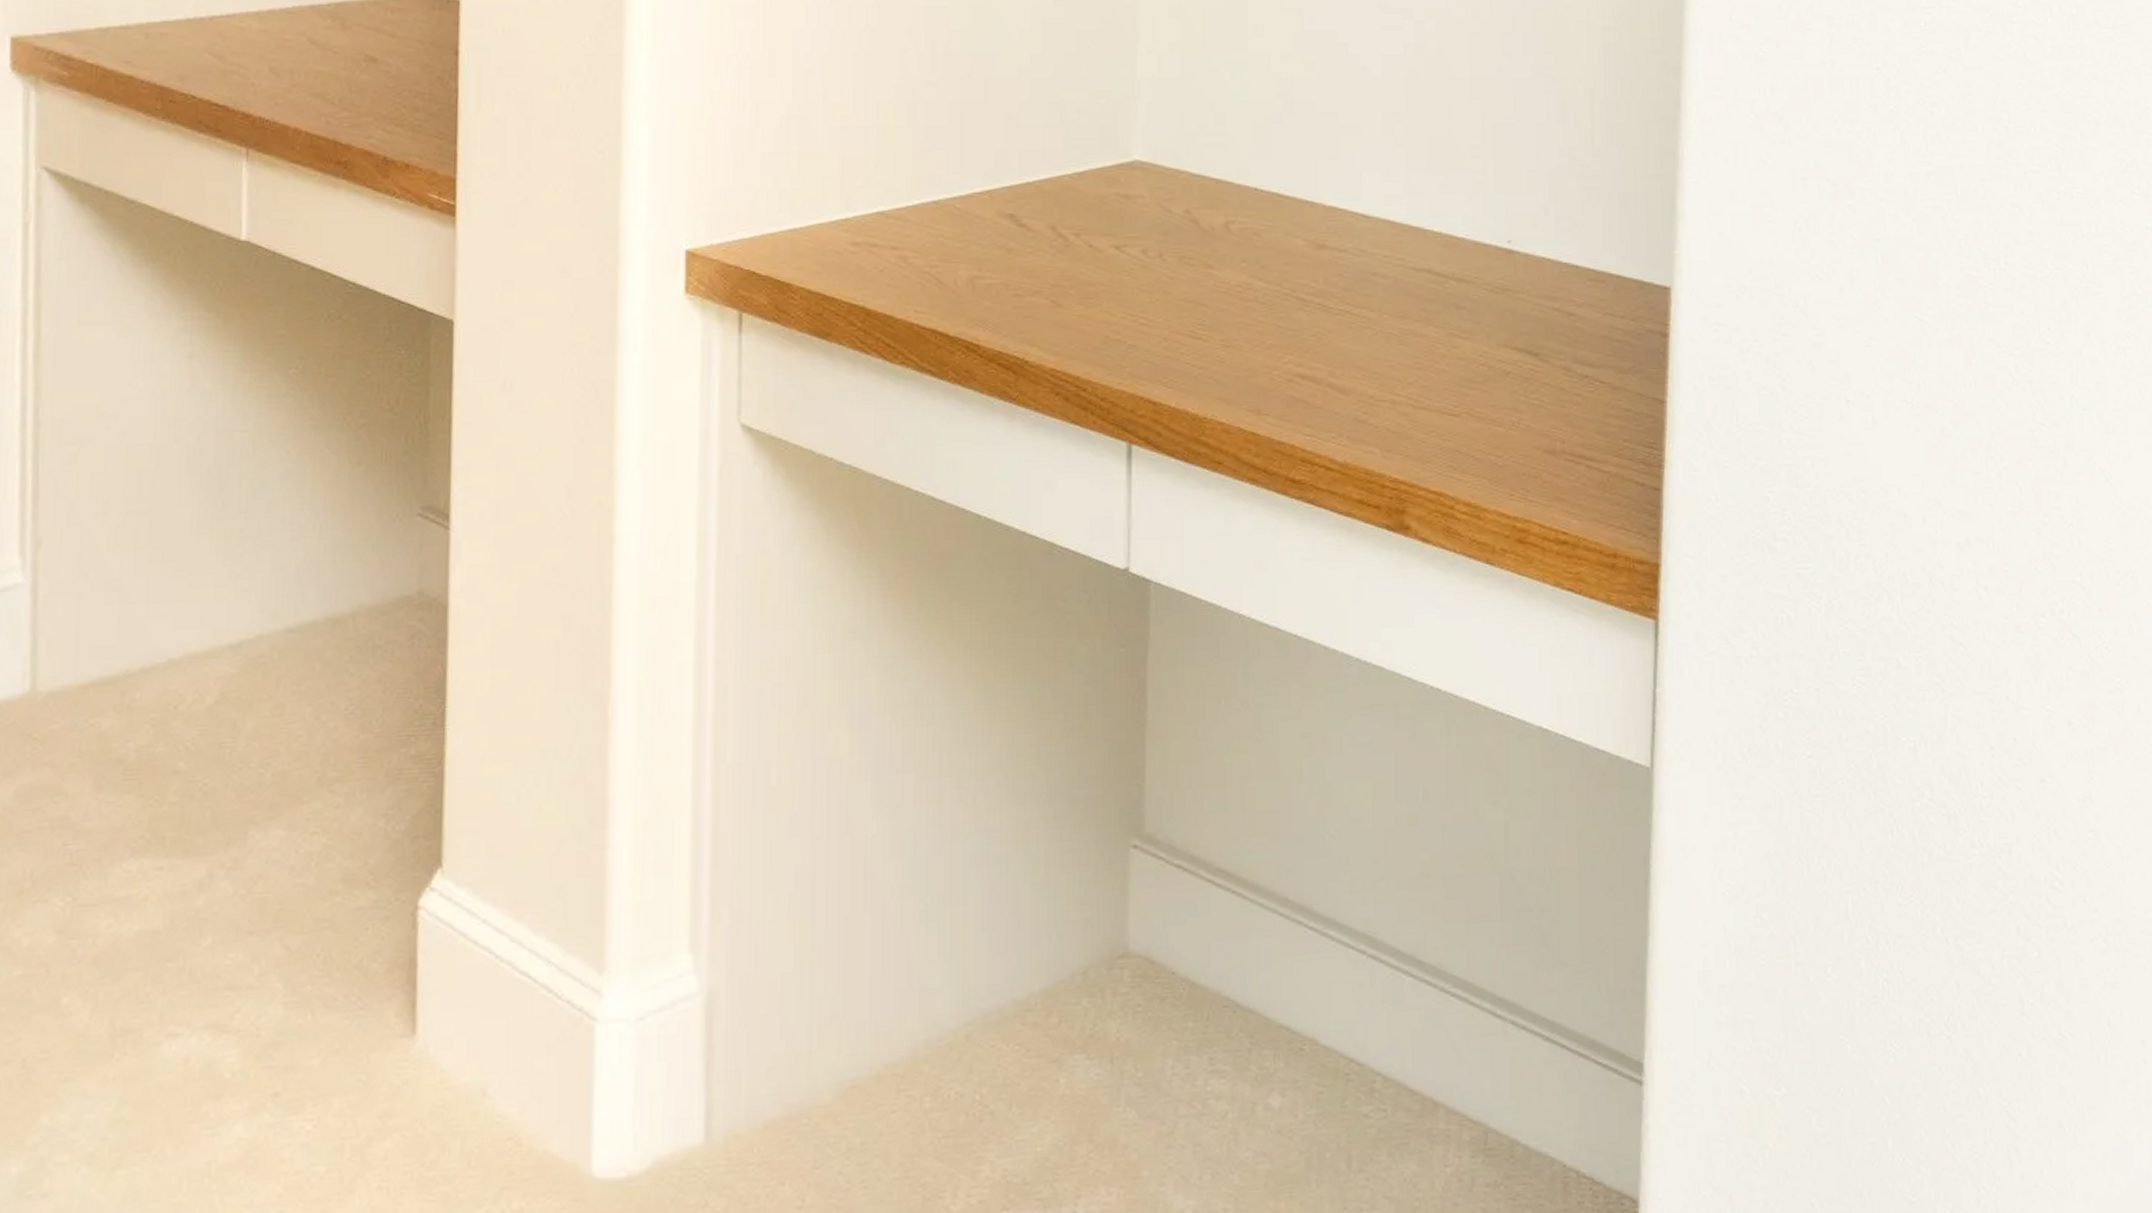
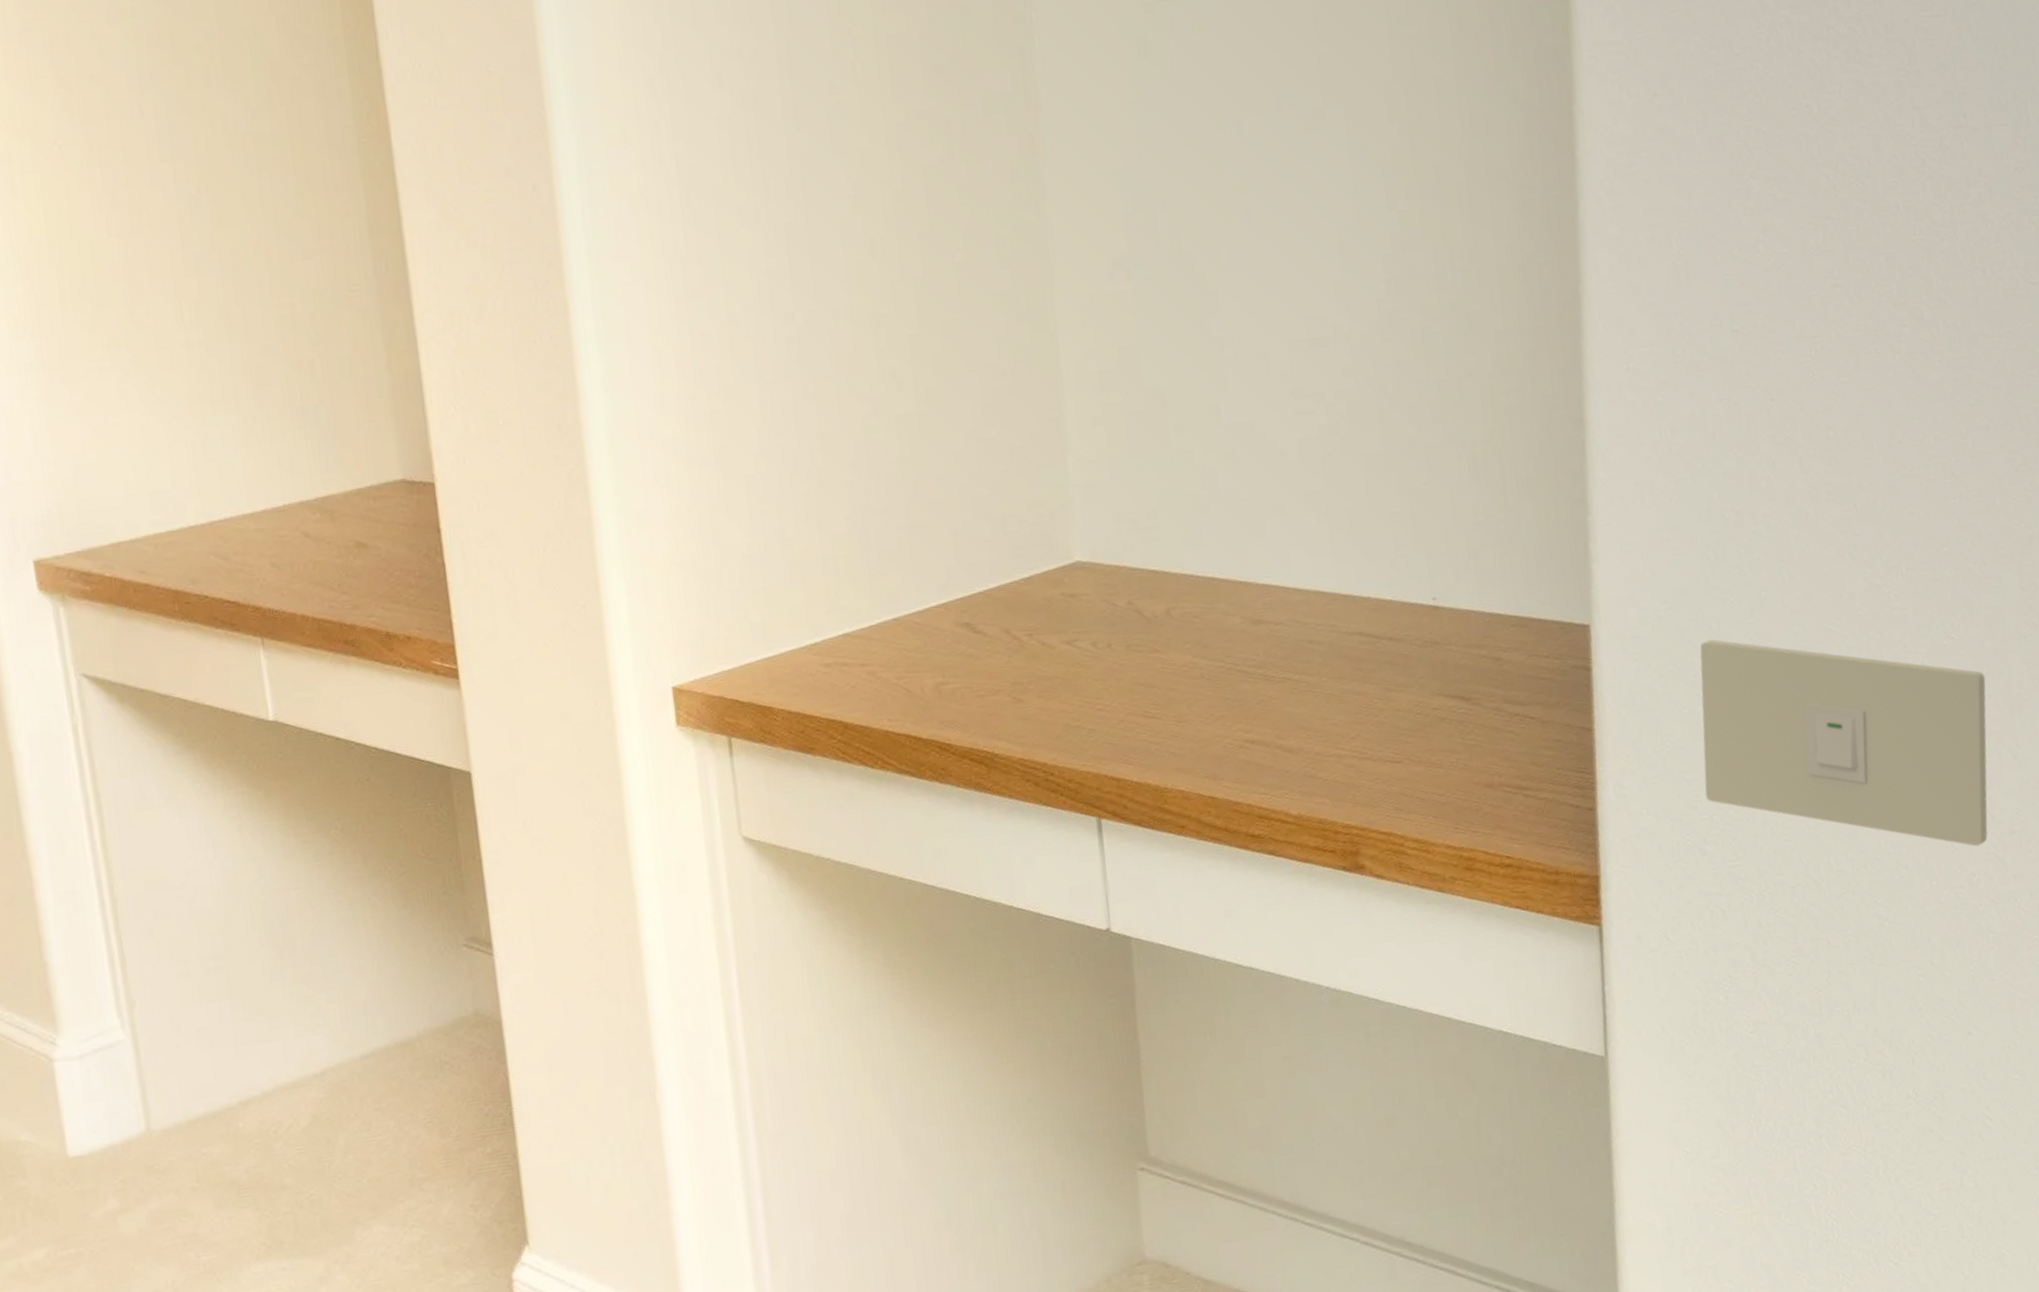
light switch: none [1778,316,2081,573] -> present [1700,639,1988,847]

